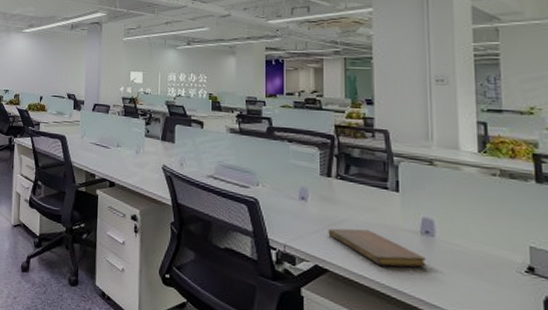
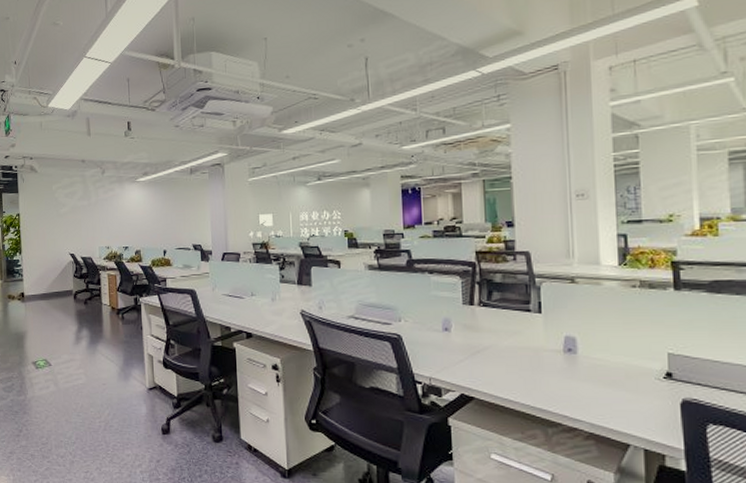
notebook: present [328,228,426,268] -> none [472,354,569,387]

